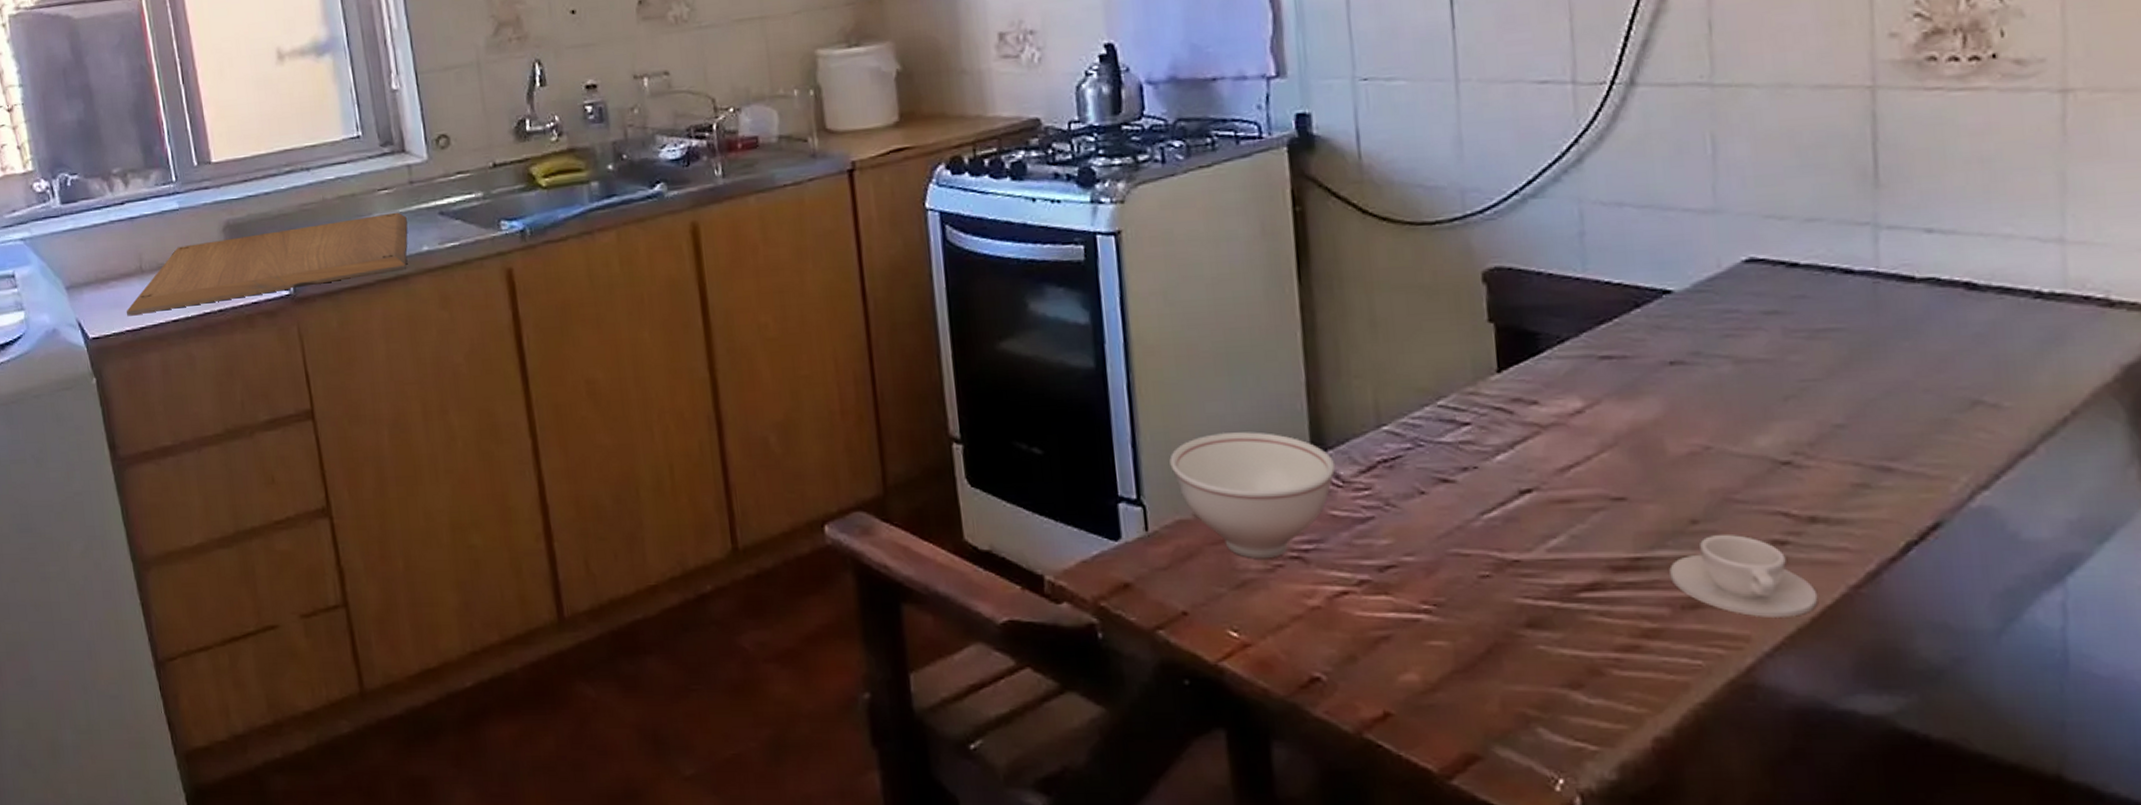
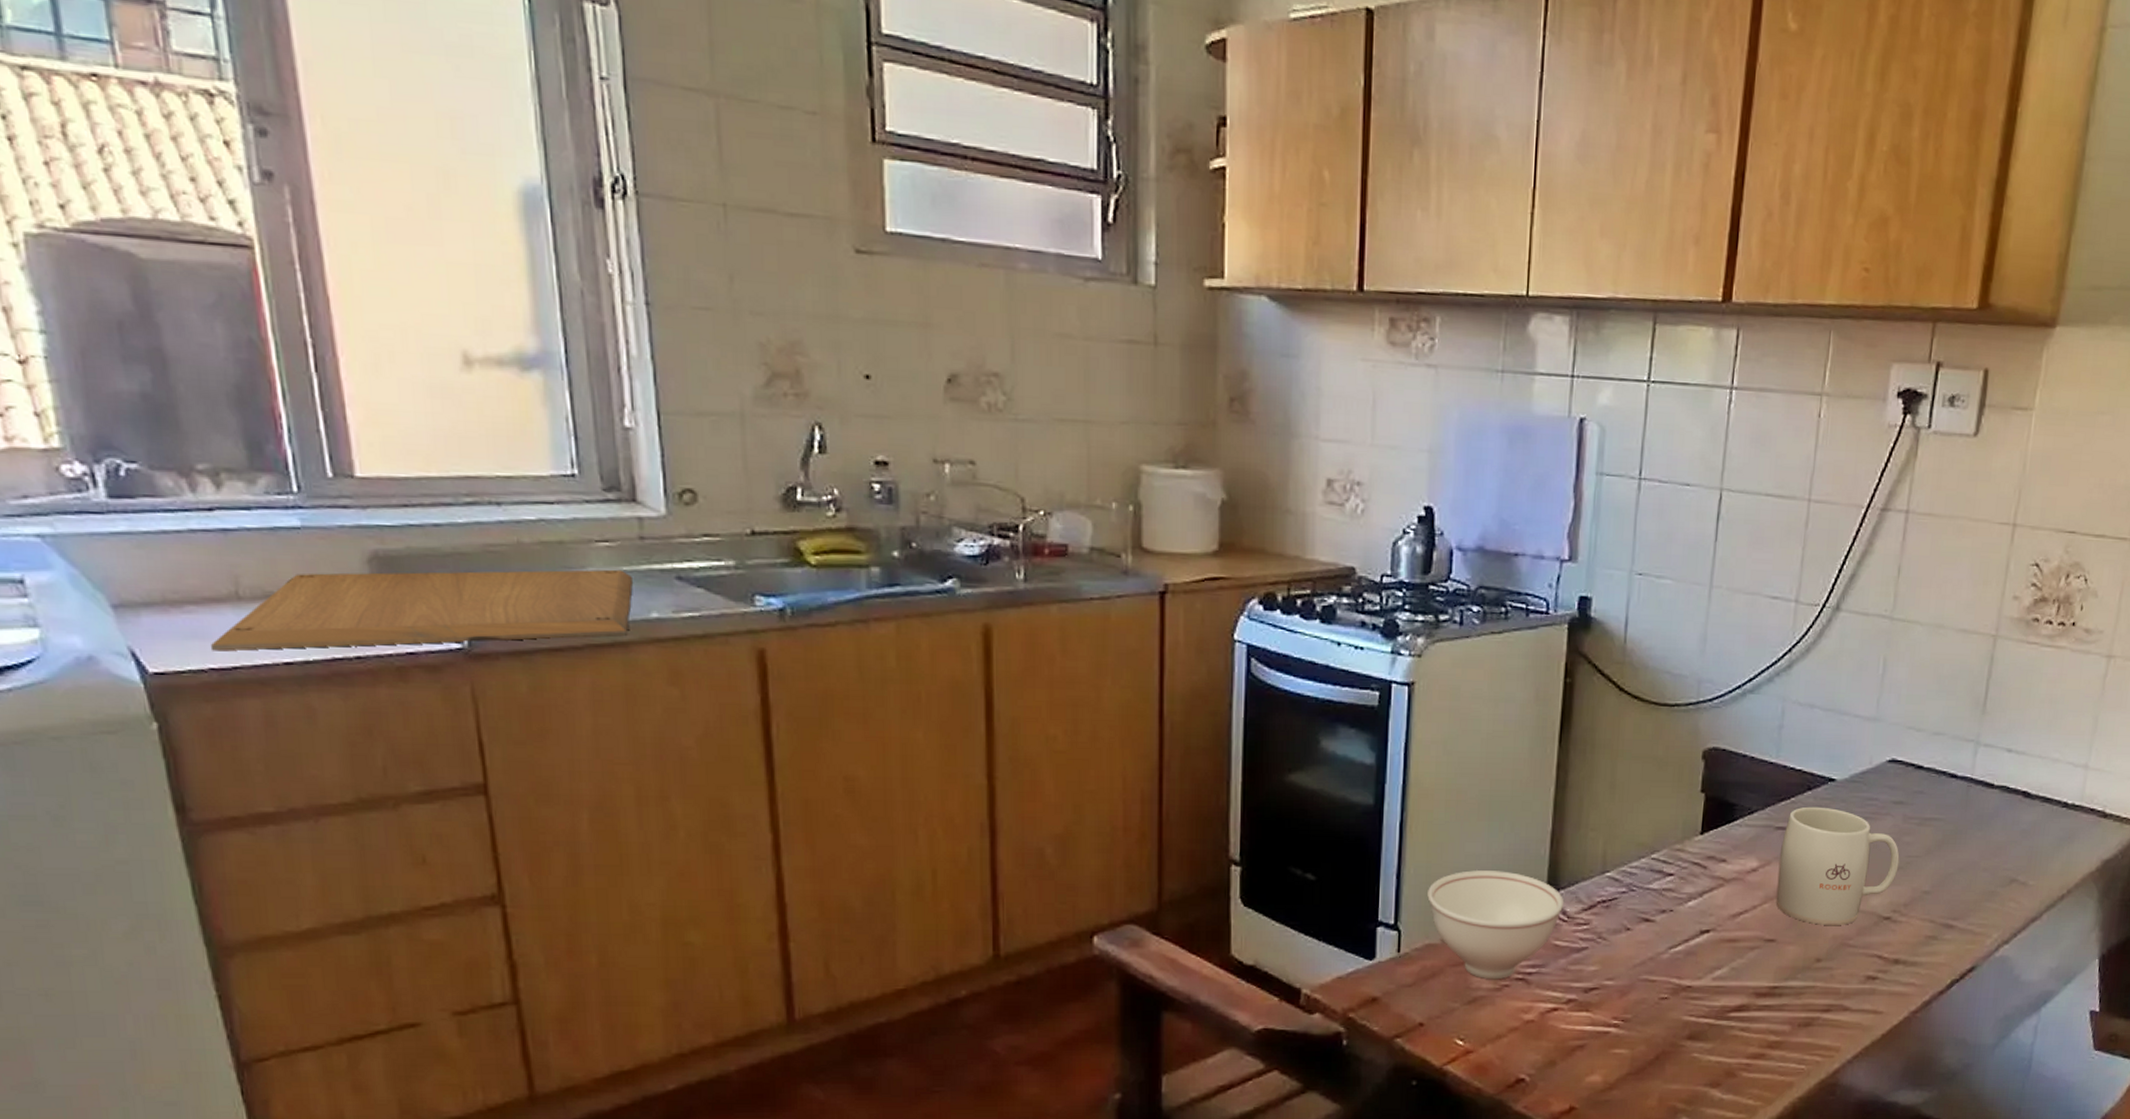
mug: none [1611,326,1790,477] -> present [1775,806,1900,926]
teacup: present [1668,535,1819,617] -> none [1794,971,1889,1034]

